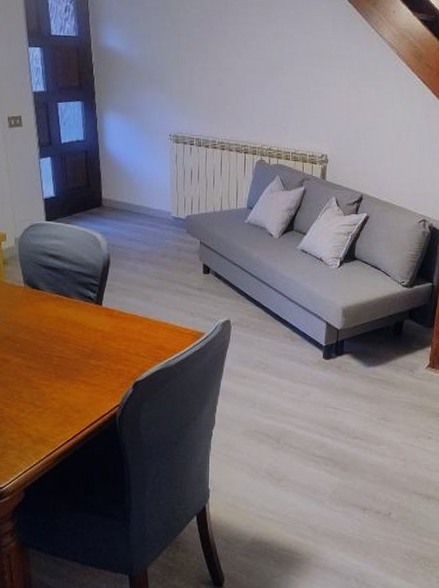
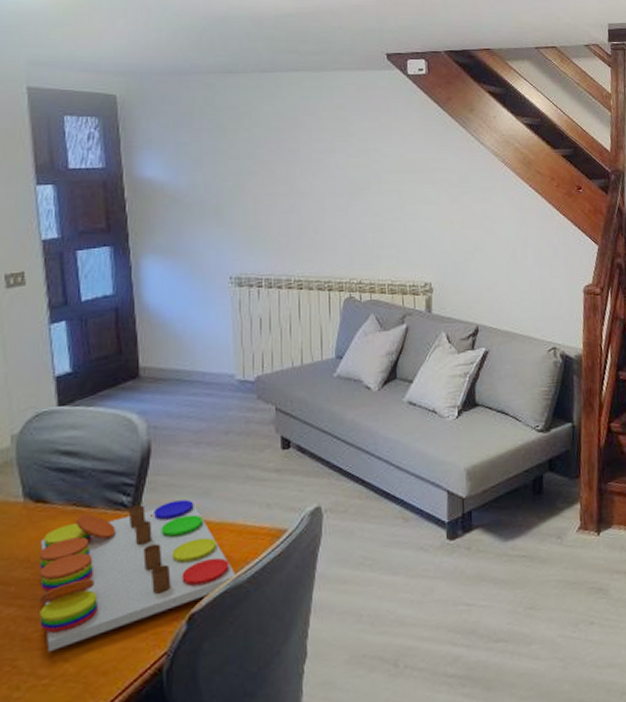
board game: none [34,300,168,391] -> present [38,499,236,651]

